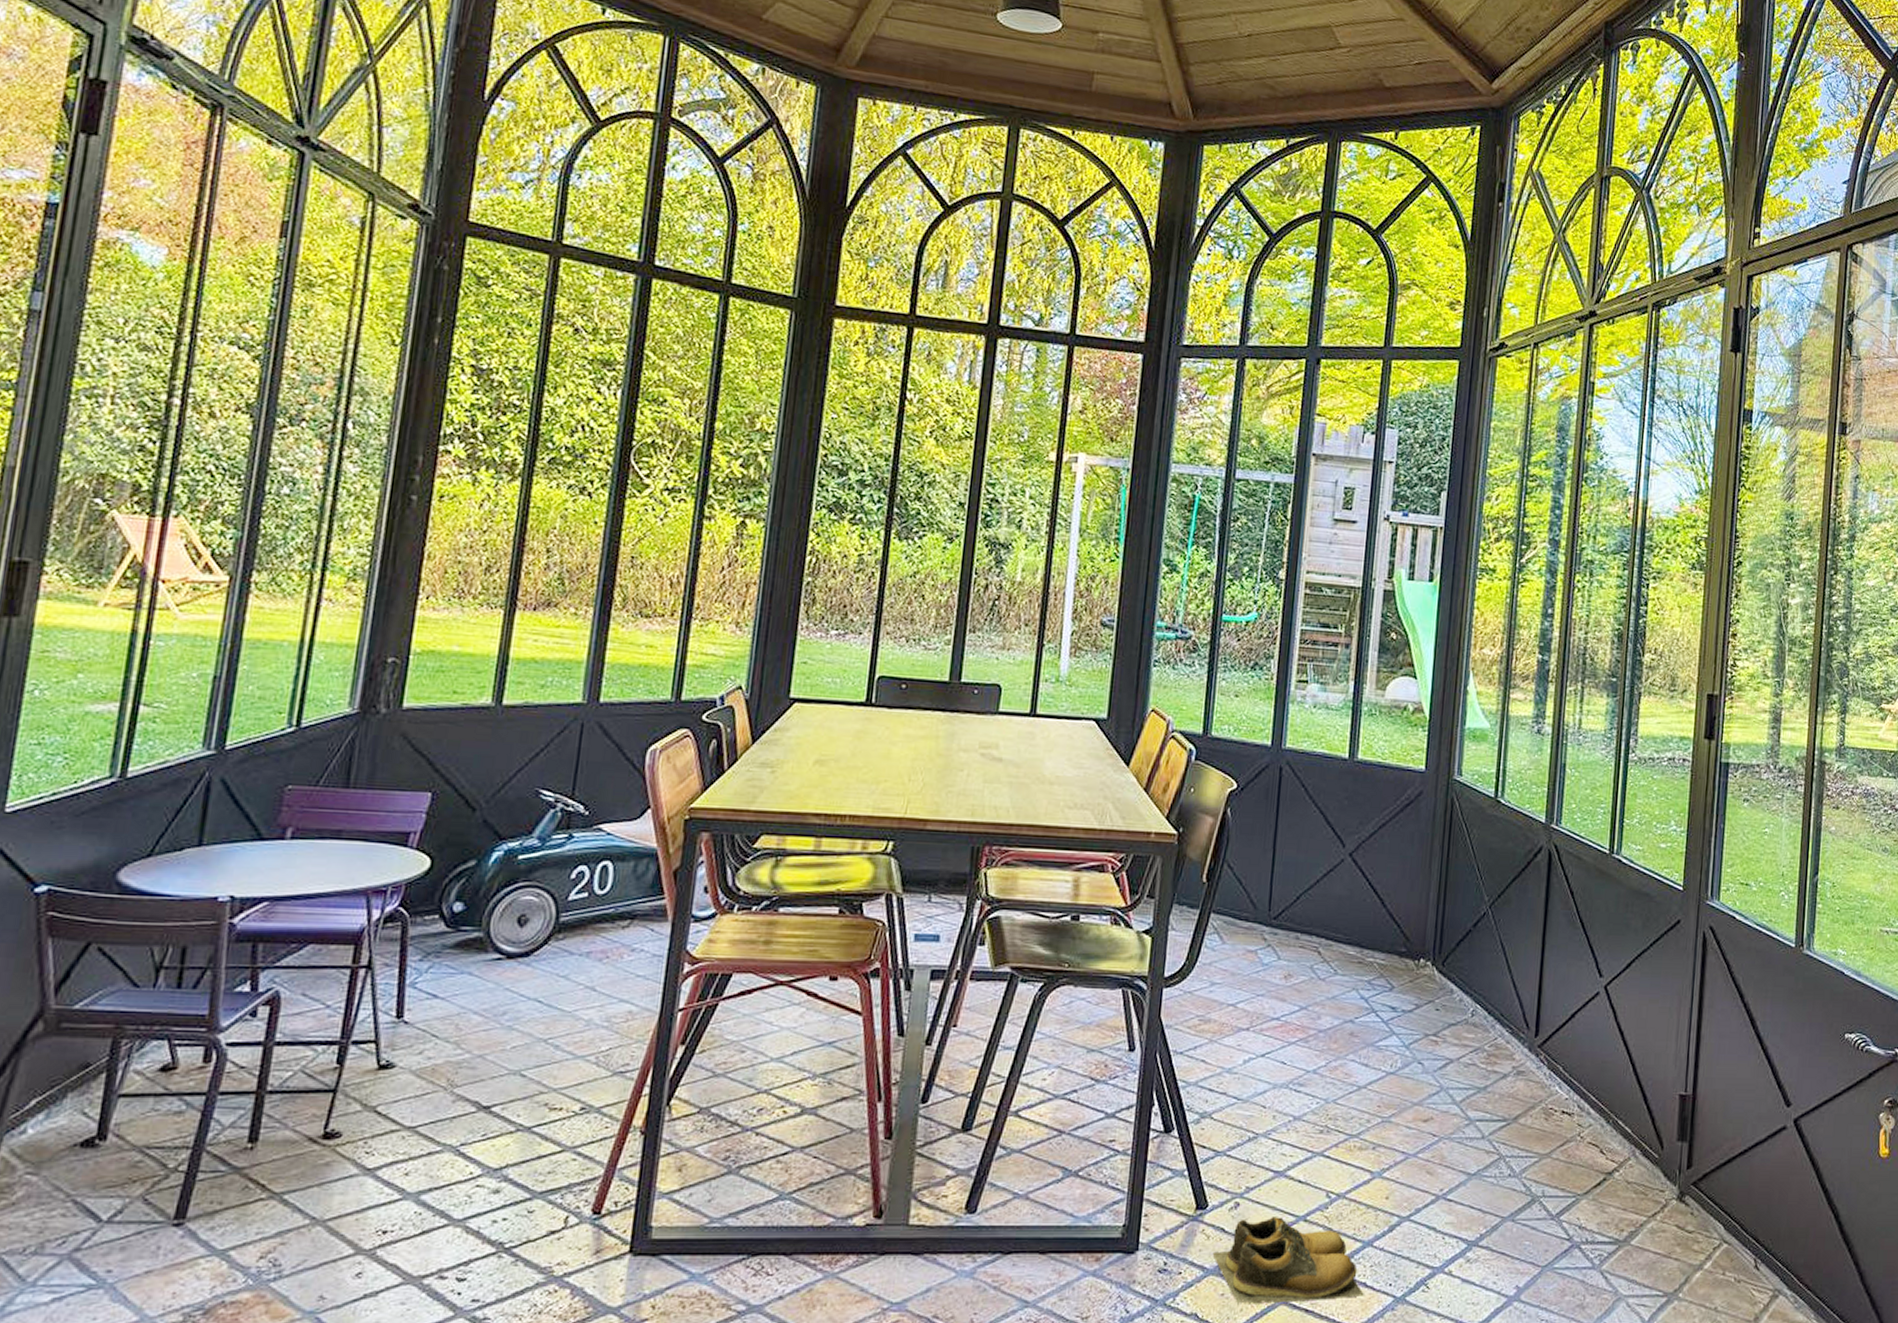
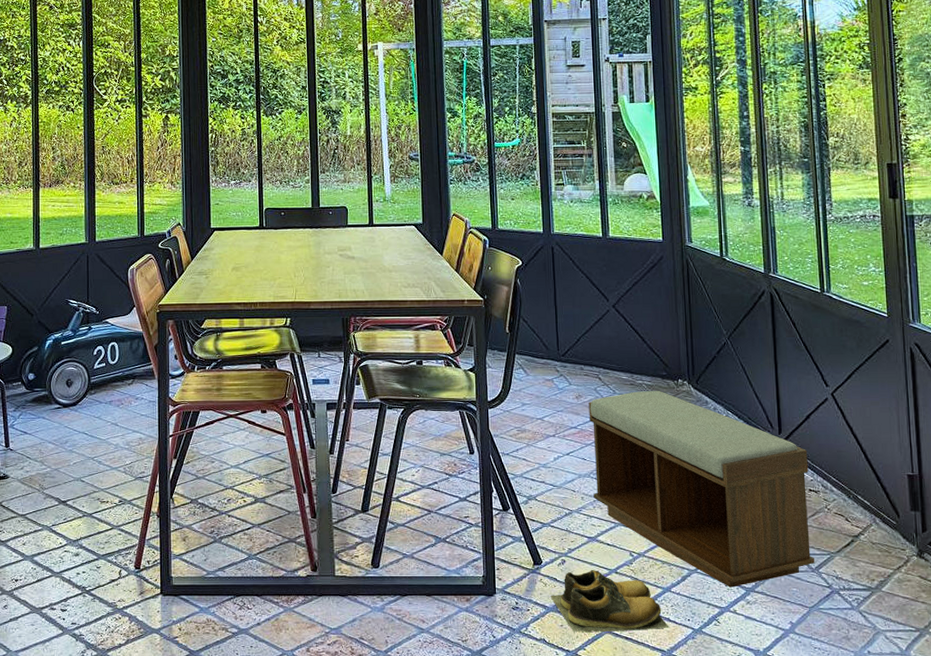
bench: none [1289,972,1567,1241] -> present [588,391,814,588]

